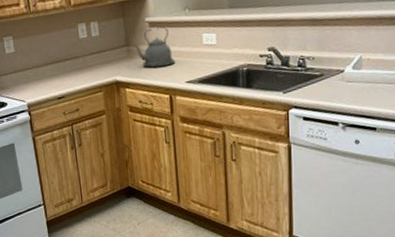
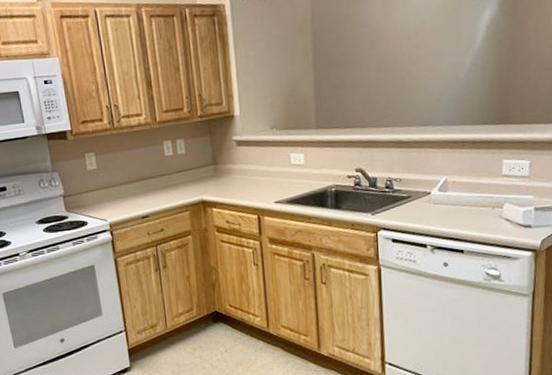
kettle: present [133,27,176,68] -> none [220,146,264,187]

